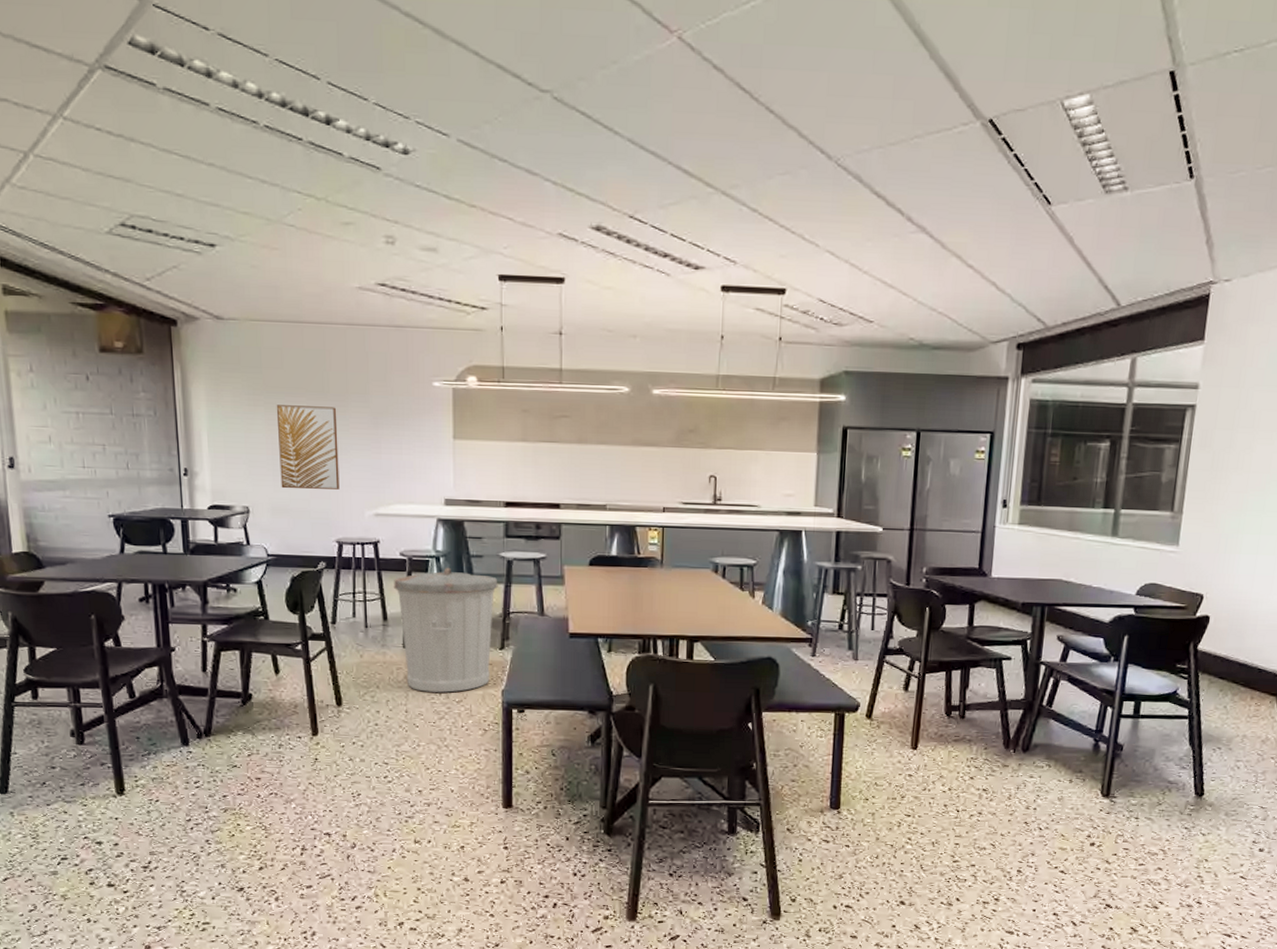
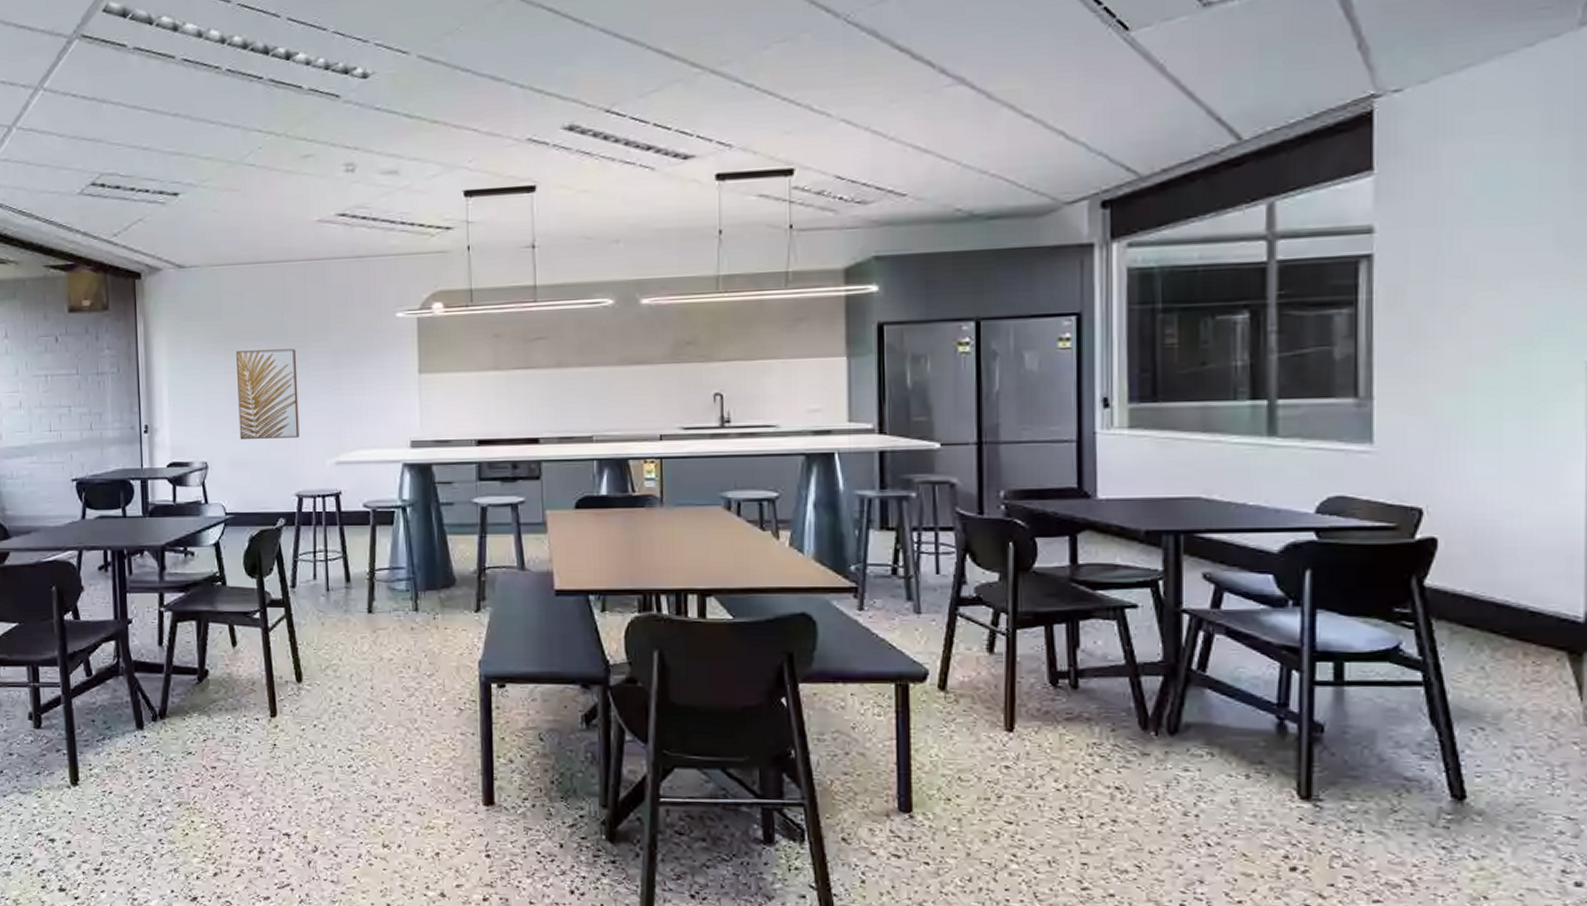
trash can: present [393,567,498,693] -> none [356,518,472,665]

